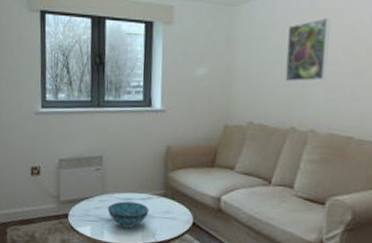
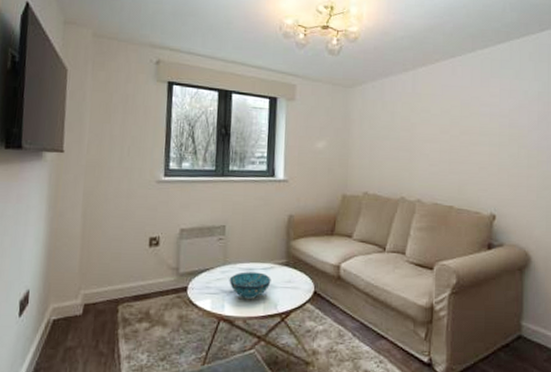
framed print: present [285,18,331,82] -> none [394,102,430,156]

